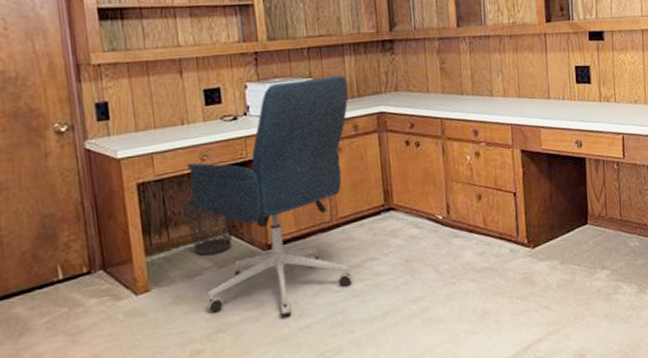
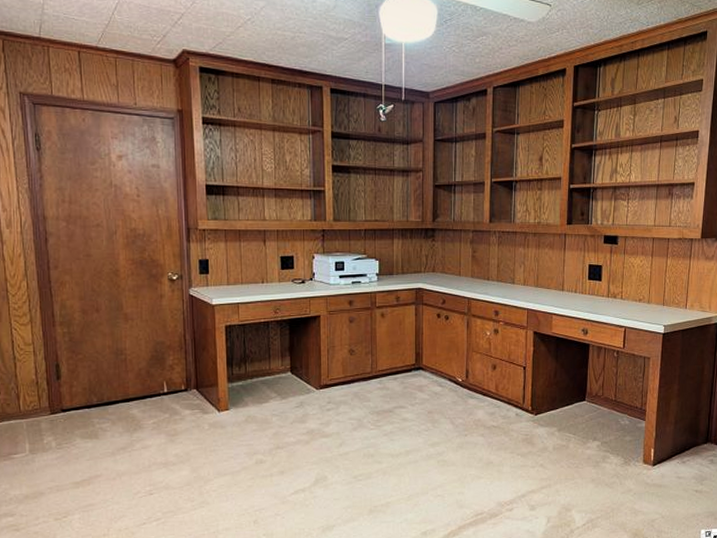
wastebasket: present [182,201,234,256] -> none [258,344,295,387]
office chair: present [186,75,352,317] -> none [263,255,394,443]

